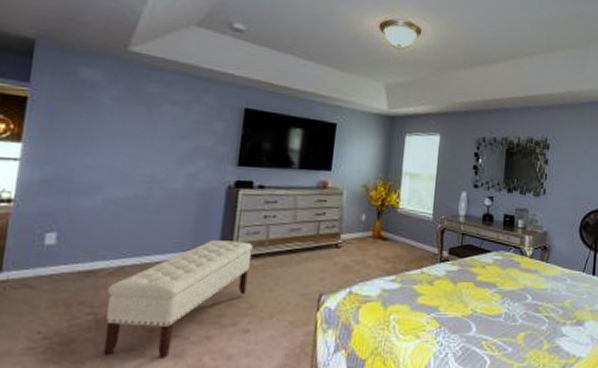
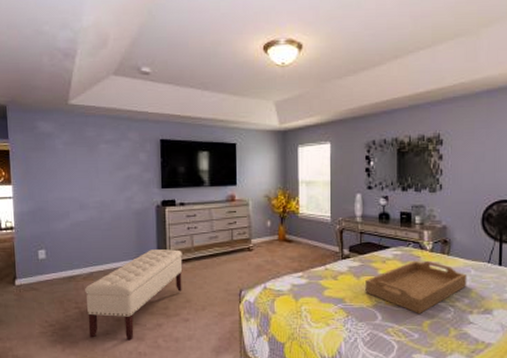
serving tray: none [462,267,563,326] -> present [365,260,467,315]

